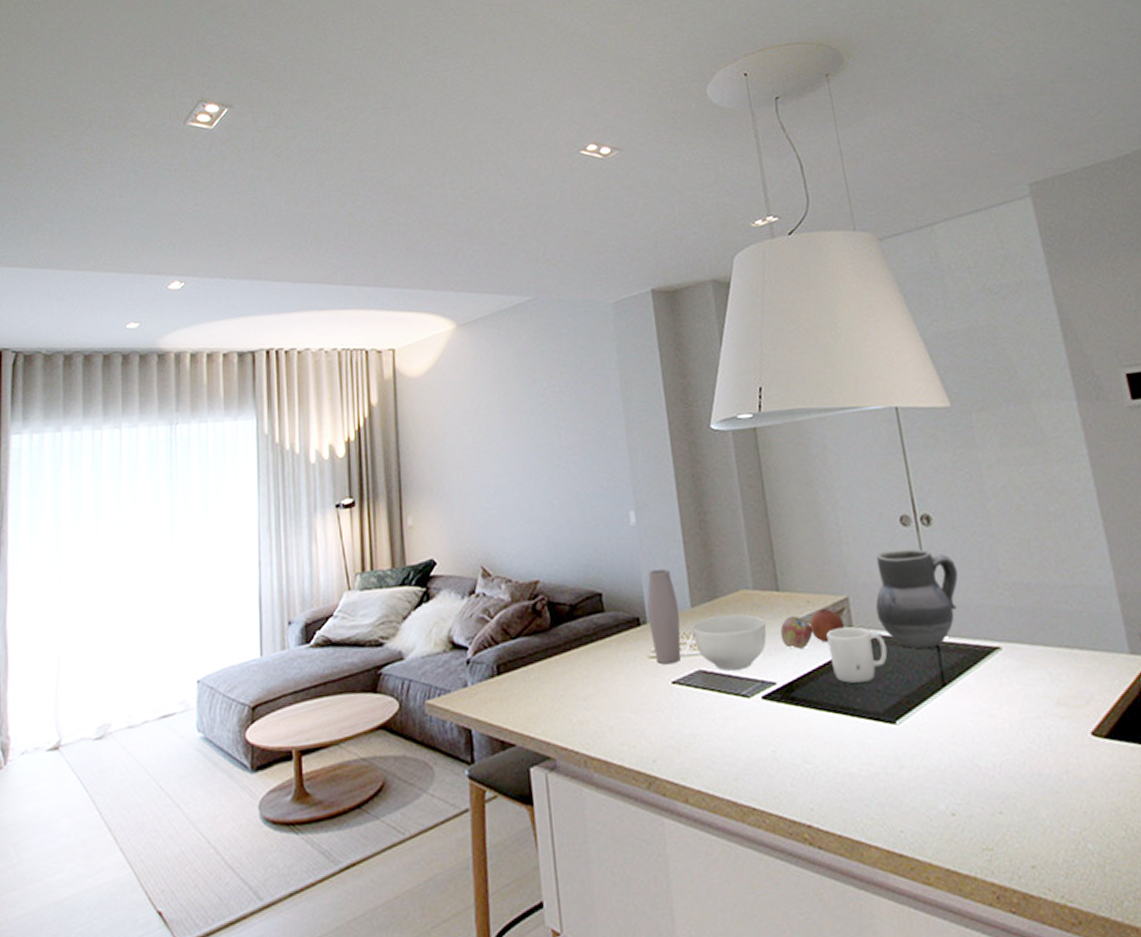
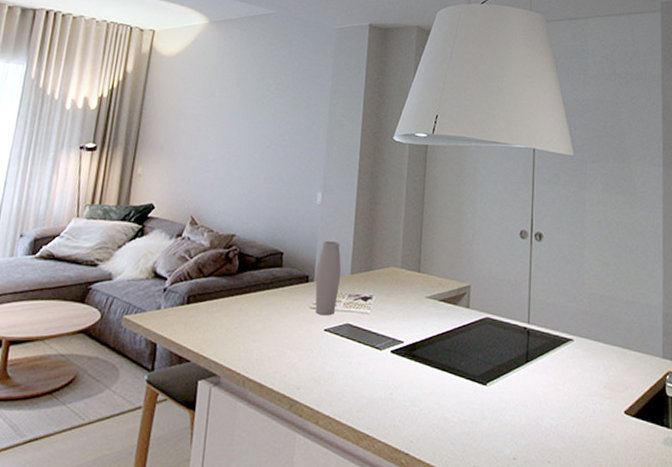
bowl: present [691,614,767,671] -> none [347,283,405,328]
fruit: present [780,615,814,649] -> none [414,293,440,319]
fruit: present [809,608,845,643] -> none [437,290,464,317]
mug: present [826,626,888,683] -> none [448,307,491,351]
ceramic jug: present [875,548,958,649] -> none [489,255,553,333]

